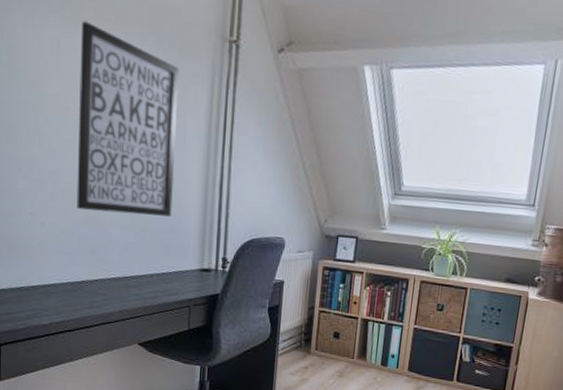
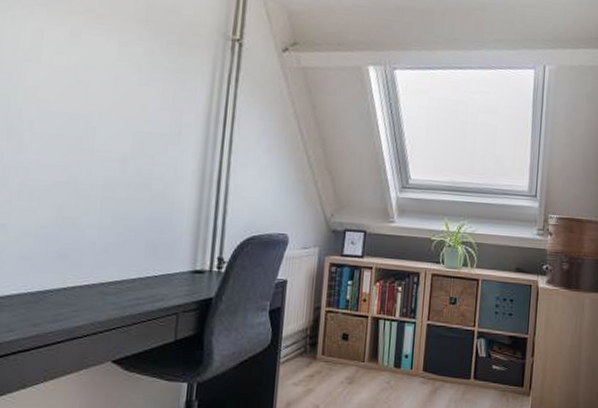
wall art: present [76,21,180,217] -> none [47,15,178,215]

